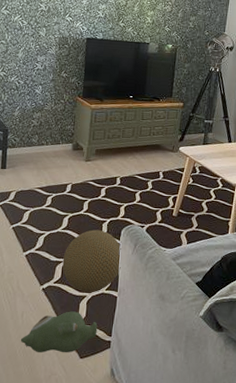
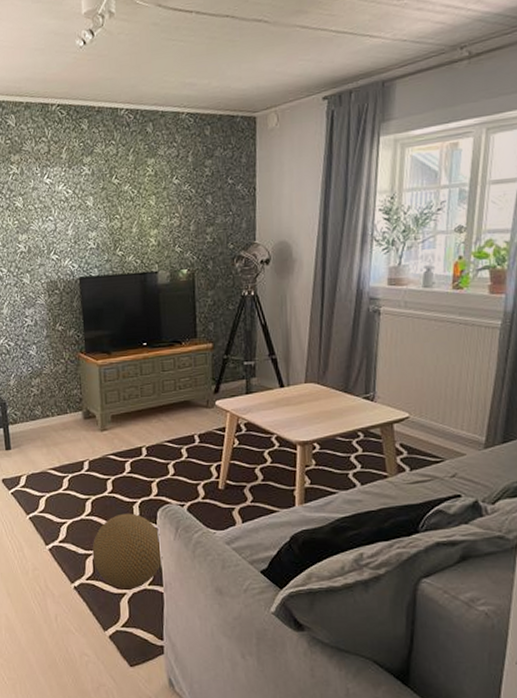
plush toy: present [20,311,98,352] -> none [58,612,146,661]

